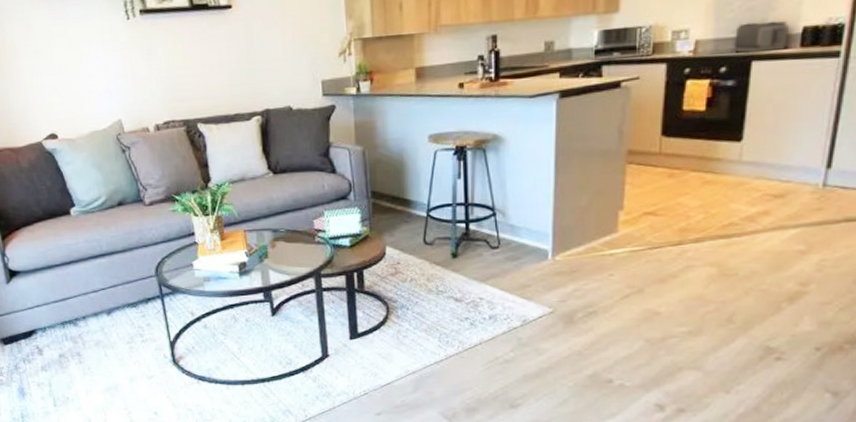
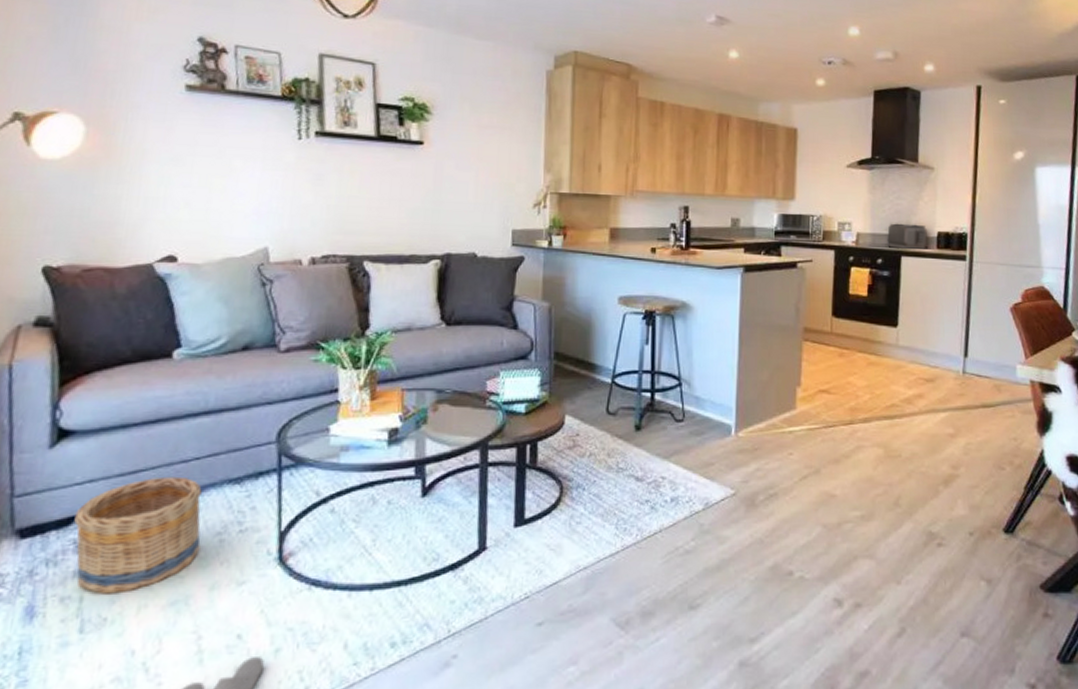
basket: none [33,302,118,382] -> present [74,476,202,594]

